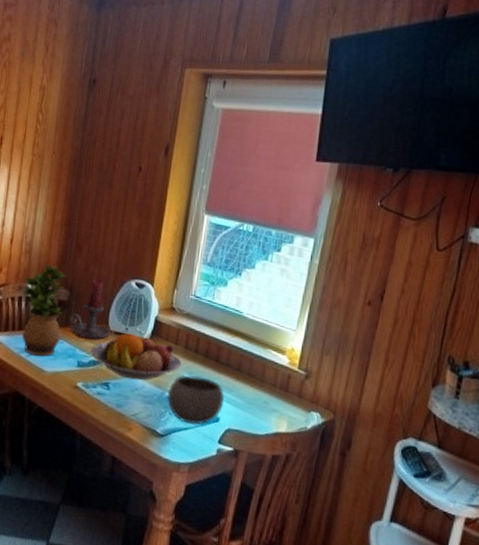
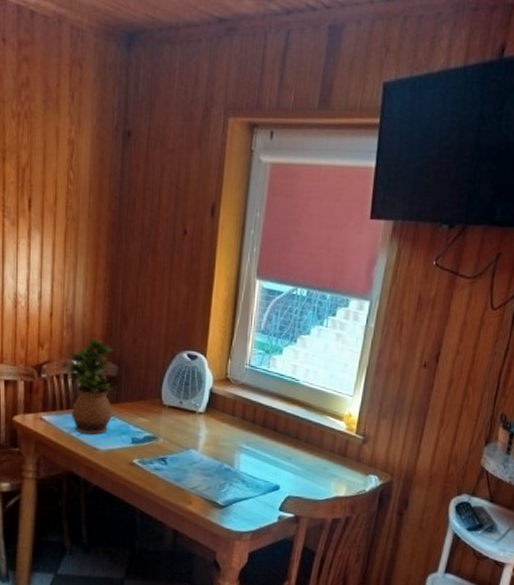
candle holder: present [70,279,110,339] -> none [121,352,164,414]
fruit bowl: present [90,333,182,381] -> none [145,406,239,454]
bowl: present [167,375,224,425] -> none [226,446,283,494]

